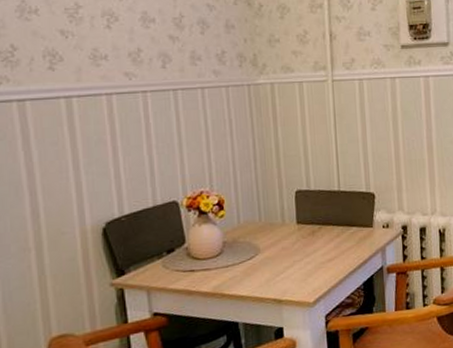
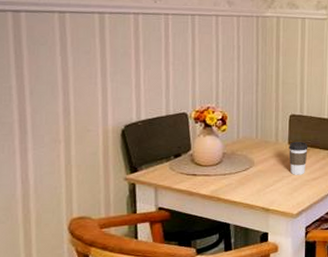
coffee cup: none [297,220,320,258] -> present [289,142,308,175]

